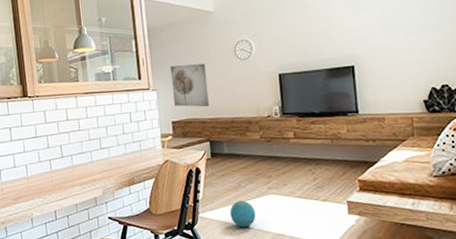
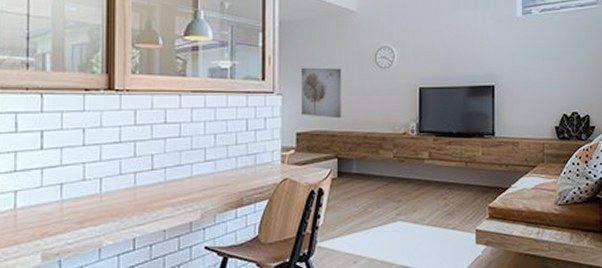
ball: present [230,200,256,228] -> none [352,228,380,259]

